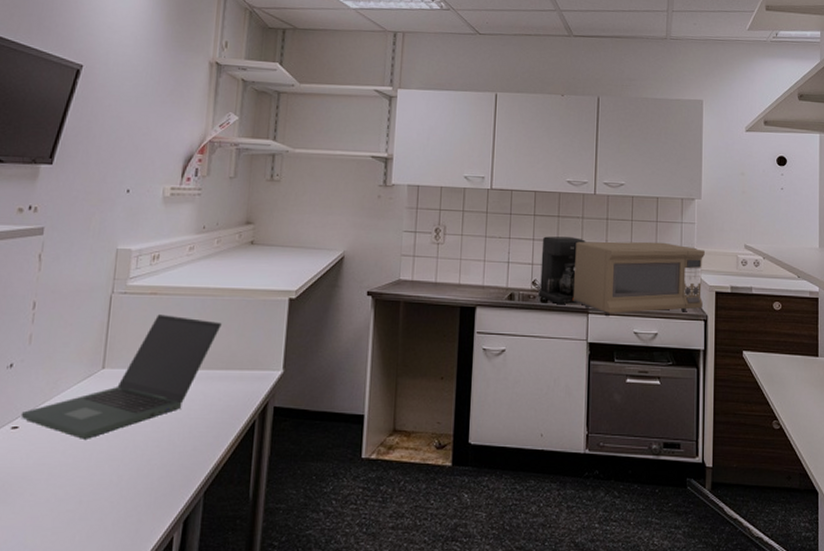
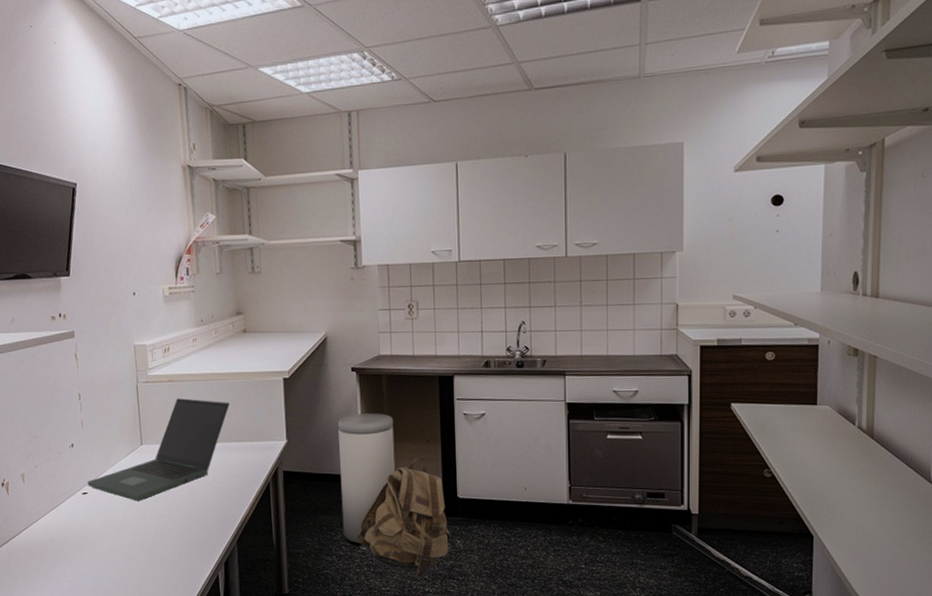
pedal bin: none [335,343,407,506] -> present [338,413,396,551]
backpack: none [350,395,458,539] -> present [357,457,451,577]
coffee maker: present [538,236,586,304] -> none [514,302,559,368]
microwave: present [572,241,705,317] -> none [548,299,688,378]

